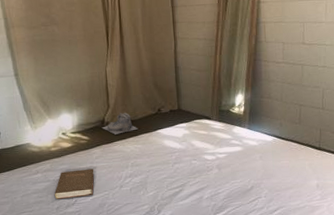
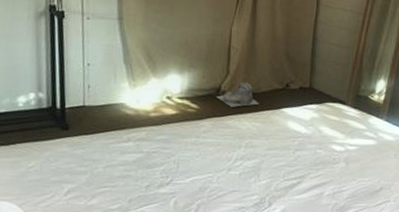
book: present [54,169,95,200] -> none [145,143,199,177]

